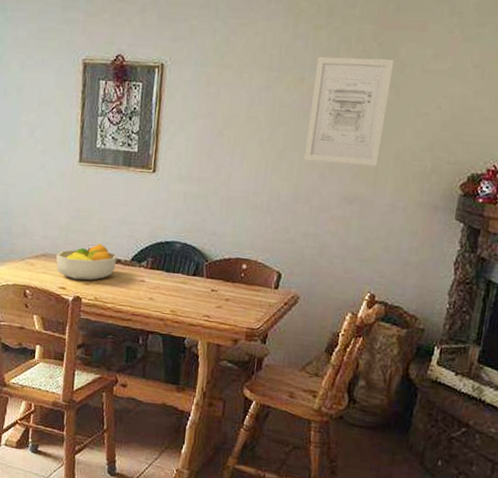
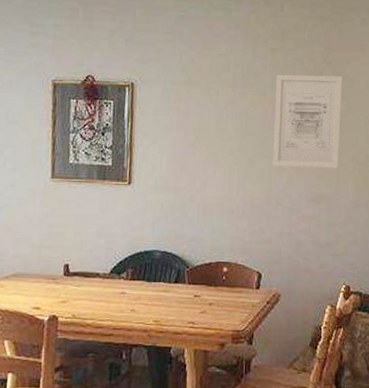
fruit bowl: present [55,243,118,281] -> none [28,258,96,298]

